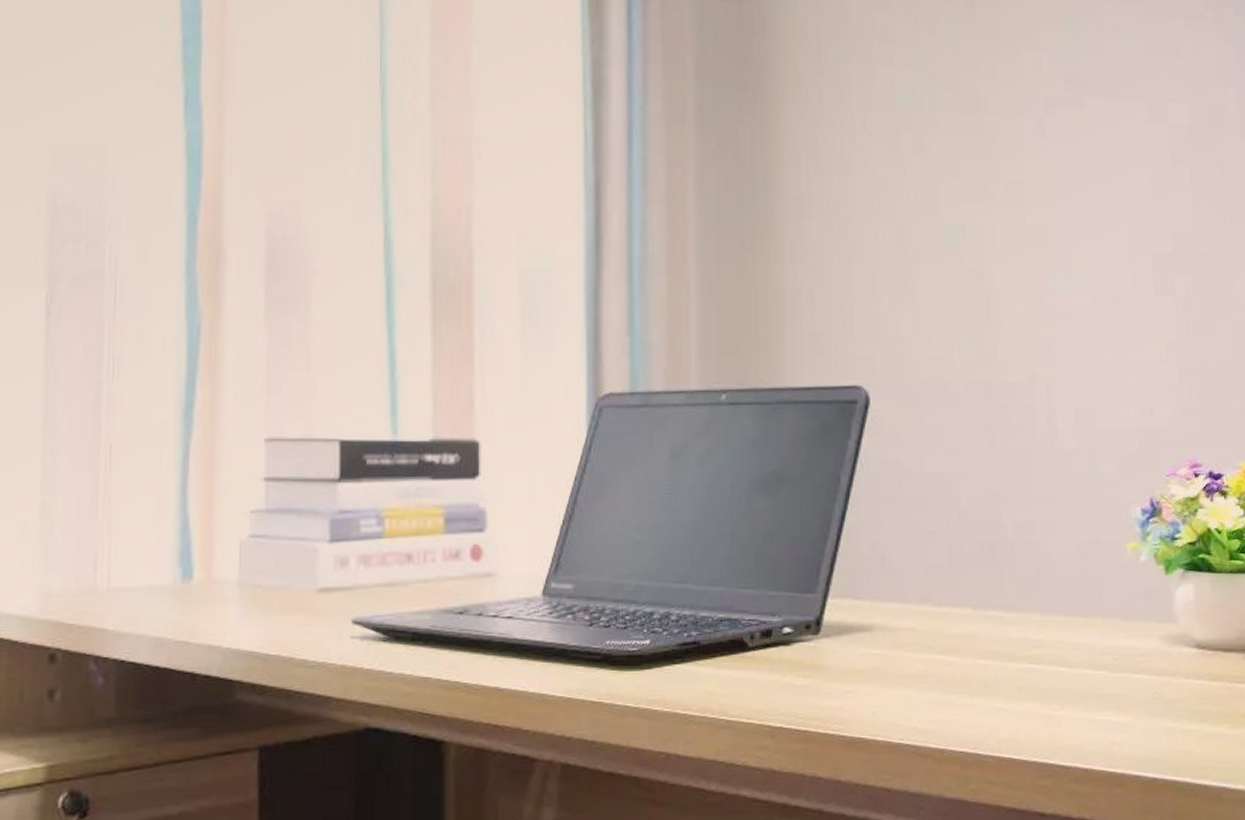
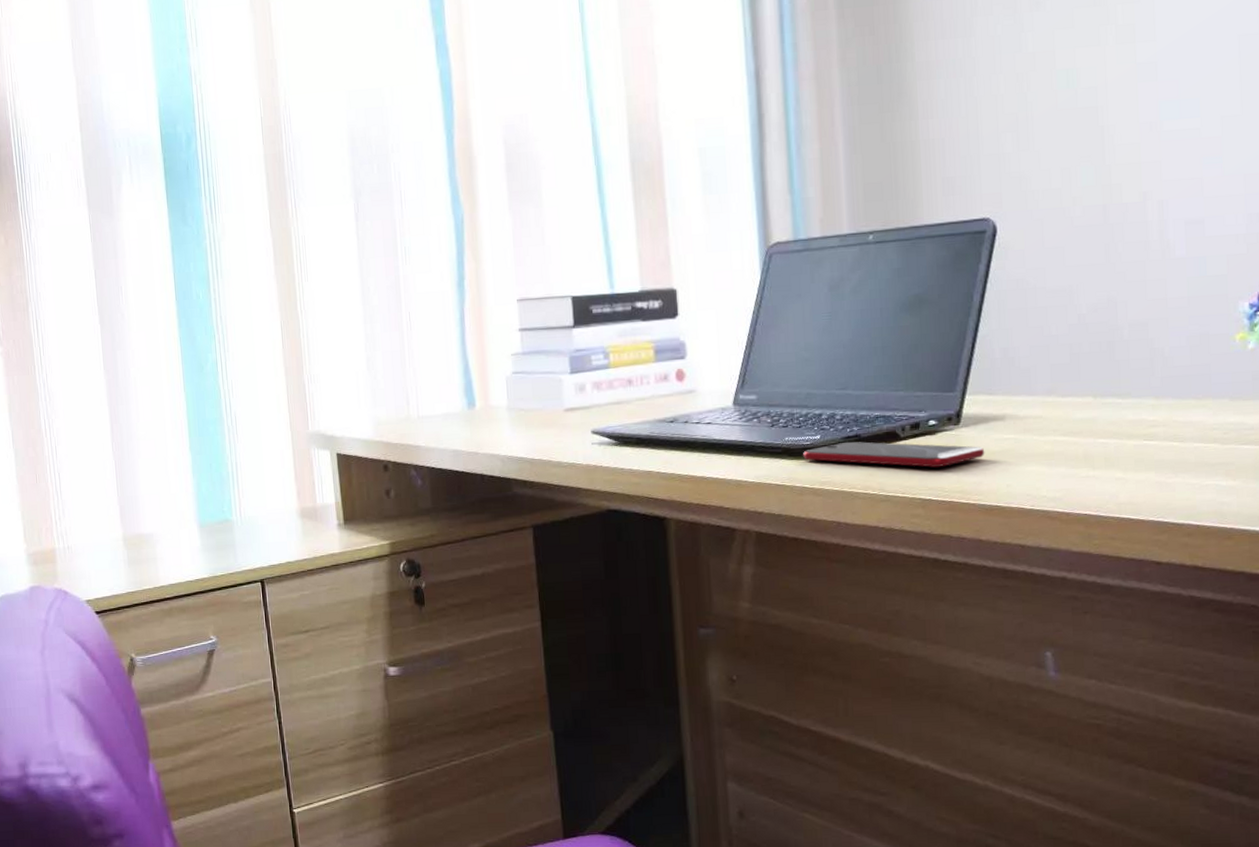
smartphone: none [627,649,848,687] -> present [803,441,985,467]

